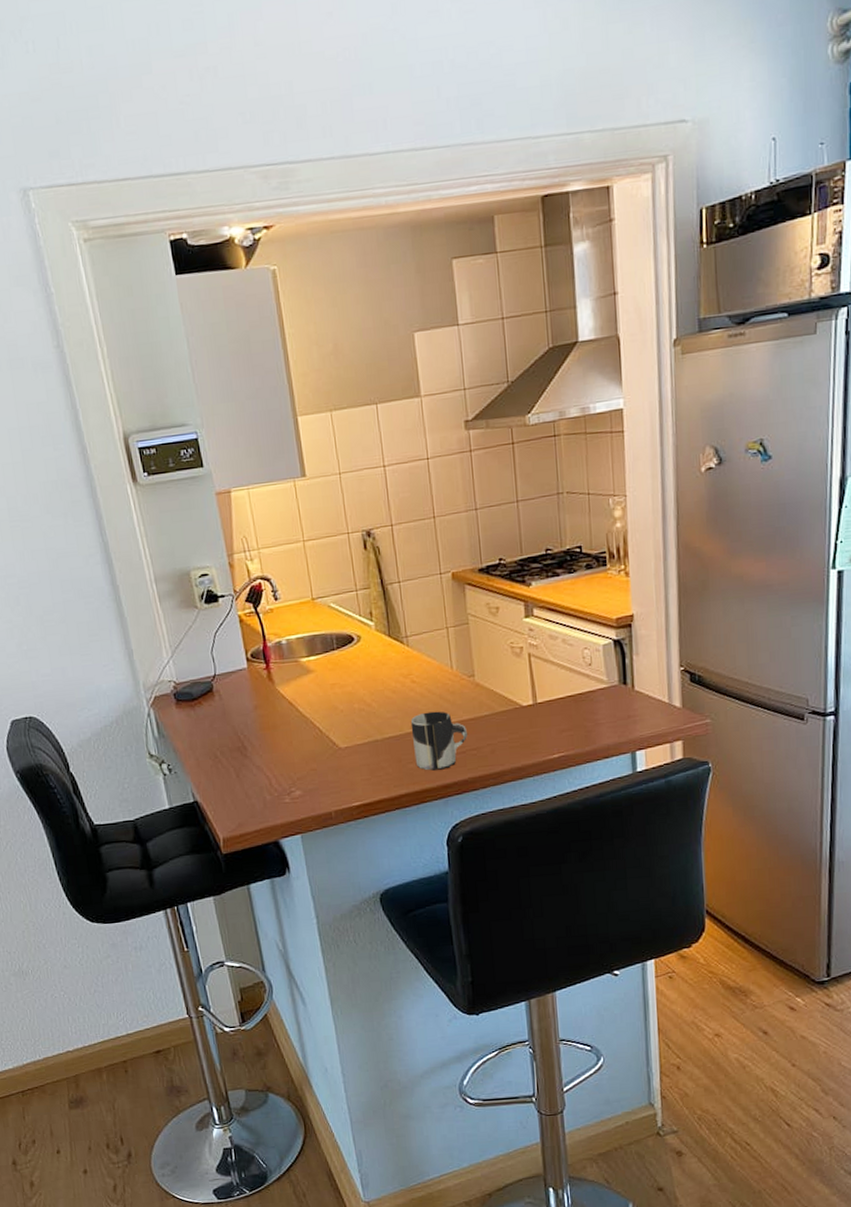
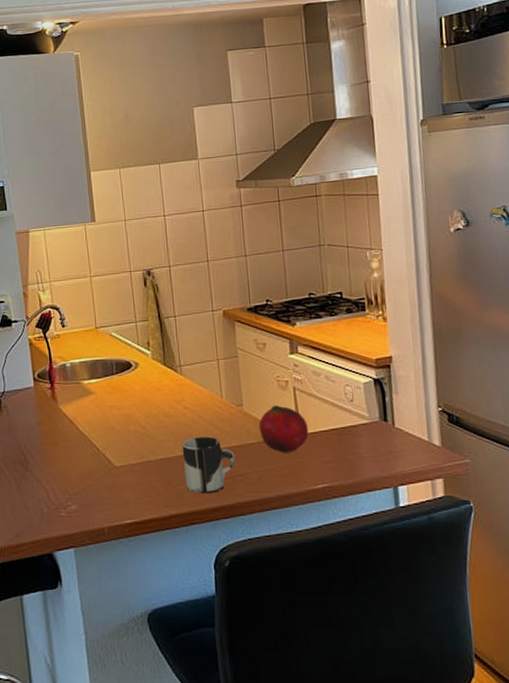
fruit: none [491,674,544,724] -> present [258,405,308,453]

